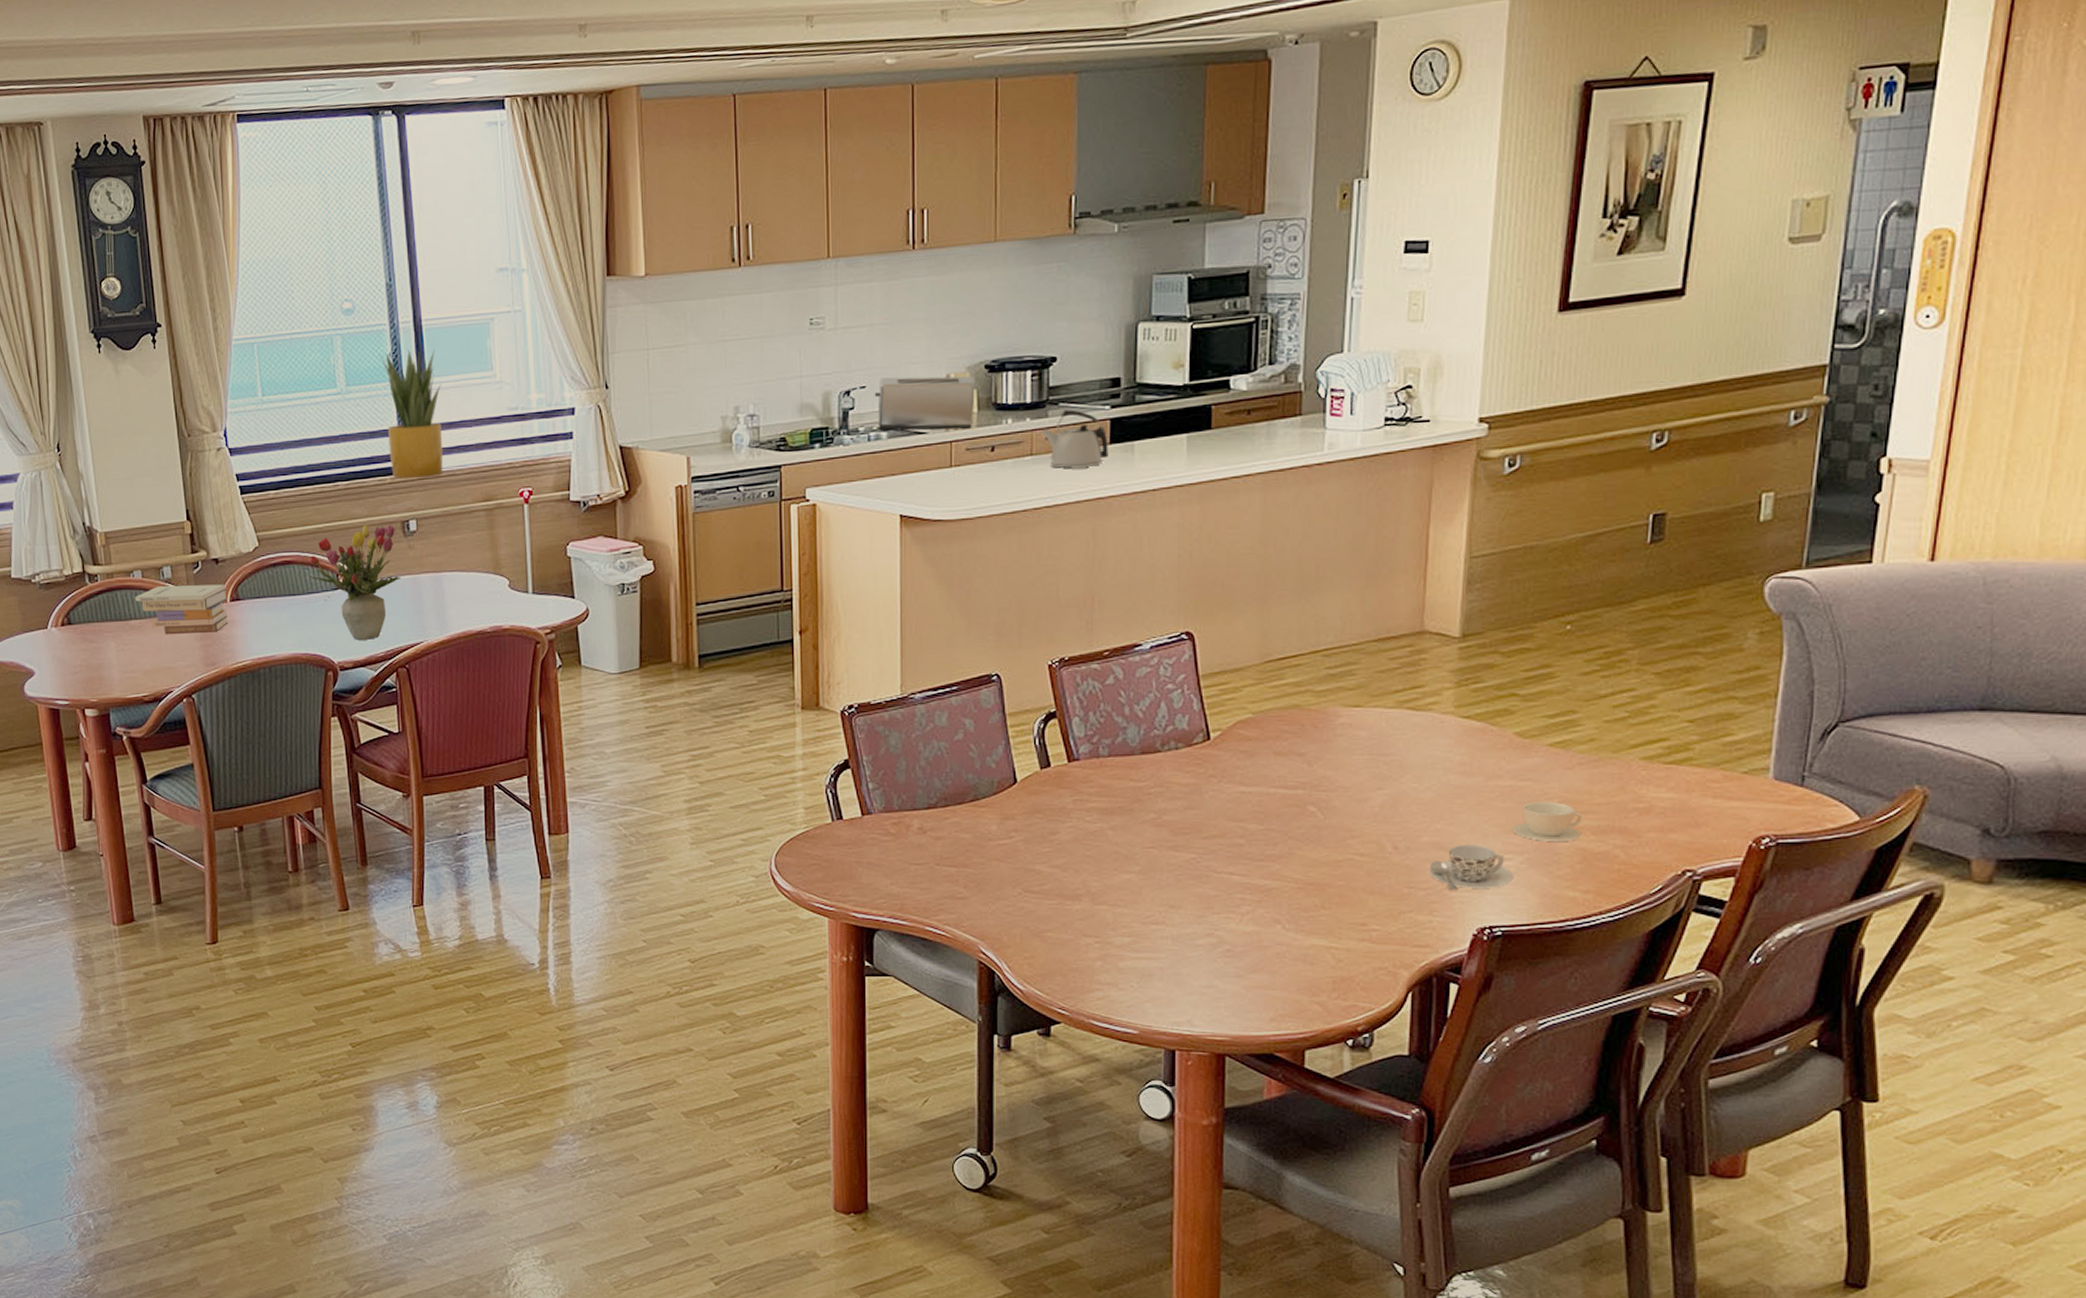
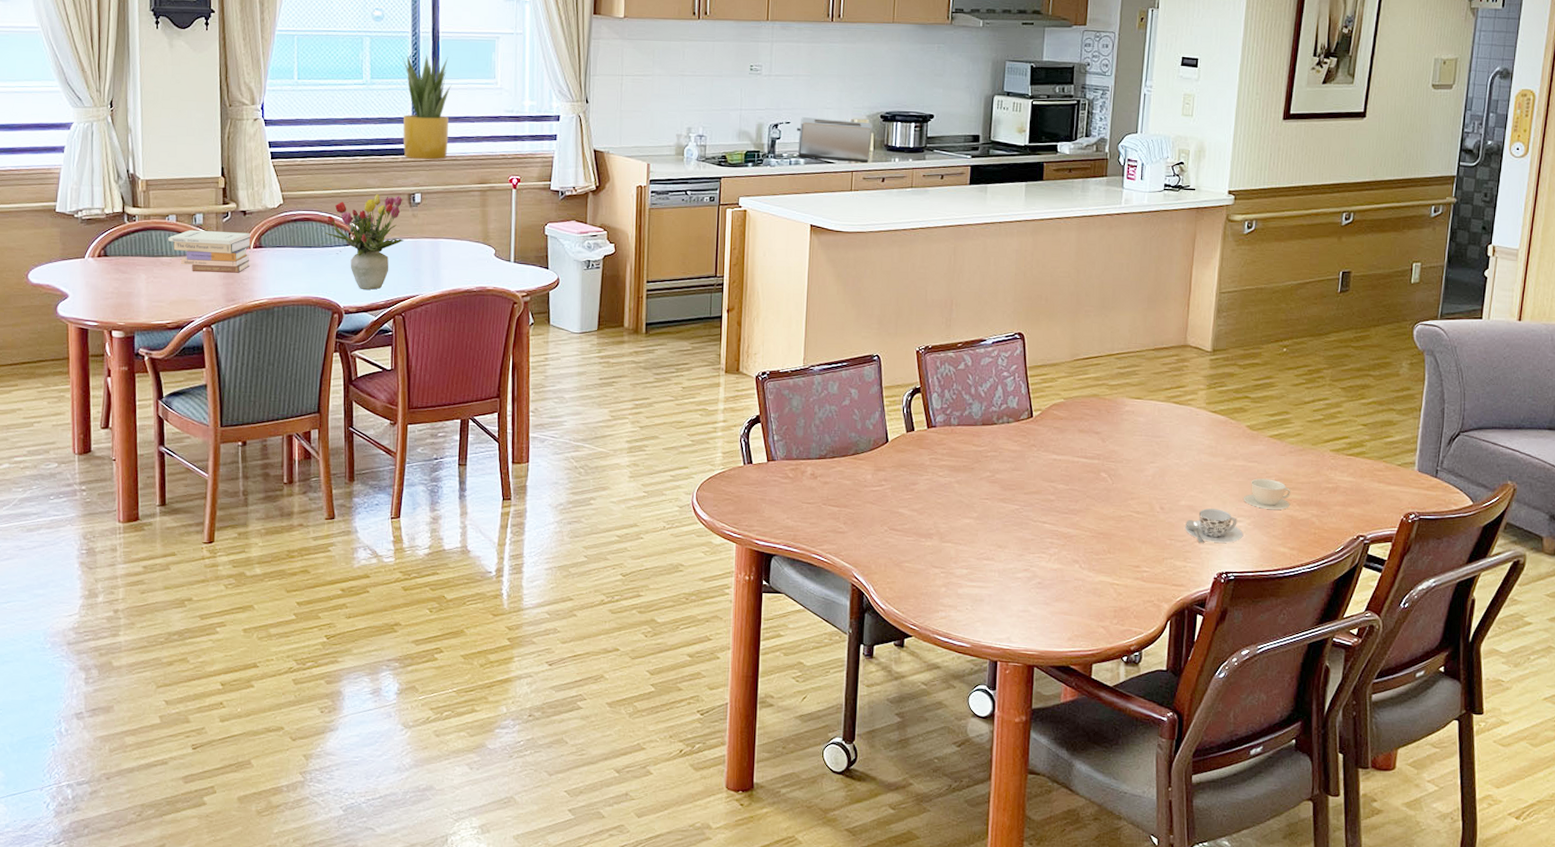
kettle: present [1041,409,1109,470] -> none [919,155,969,202]

